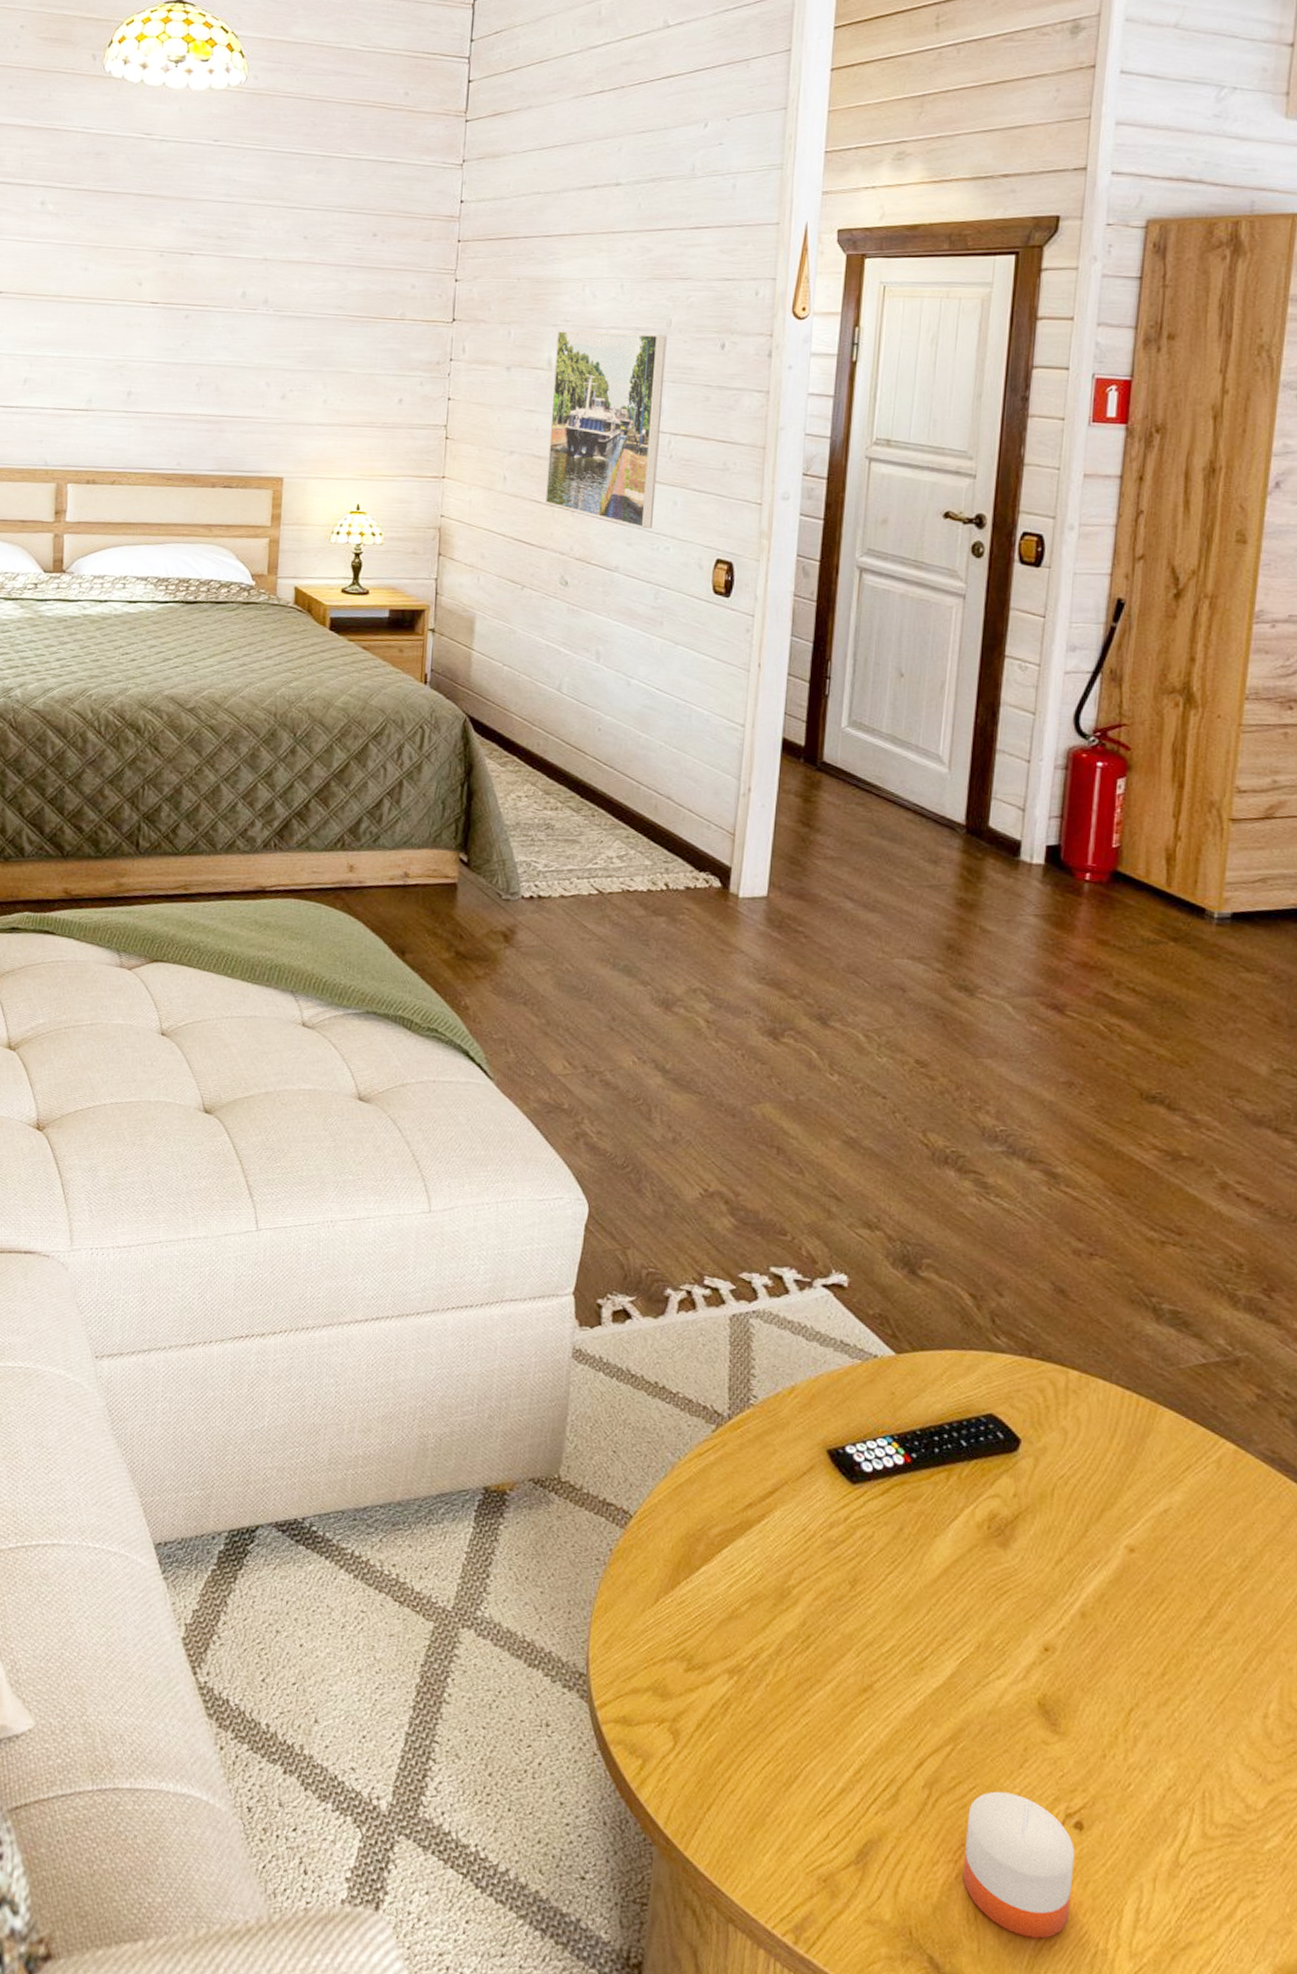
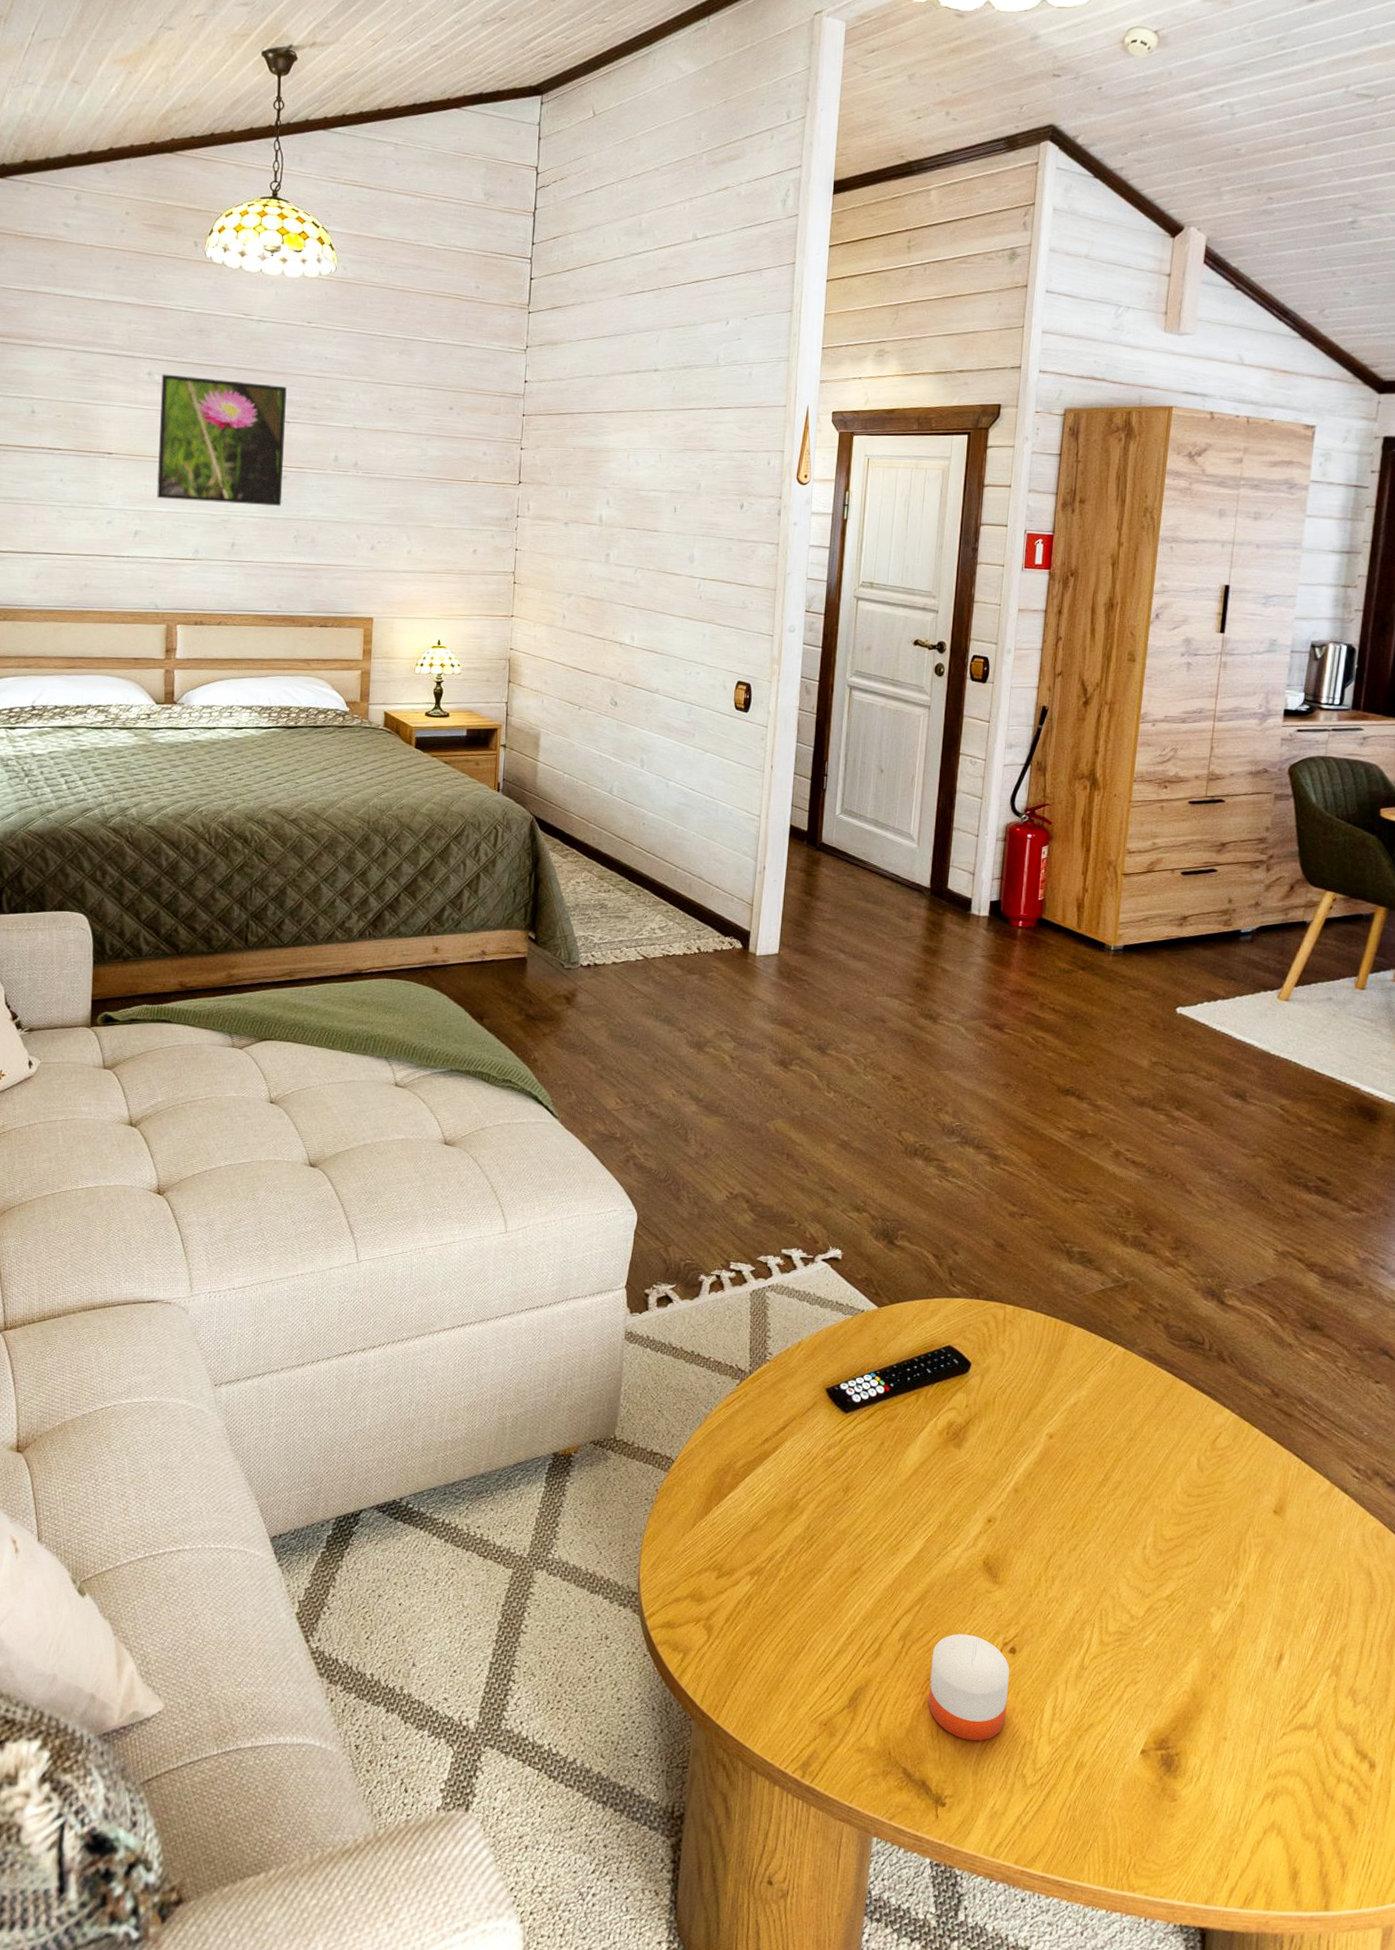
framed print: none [48,203,190,349] -> present [157,374,287,506]
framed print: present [545,331,667,529] -> none [598,492,697,657]

